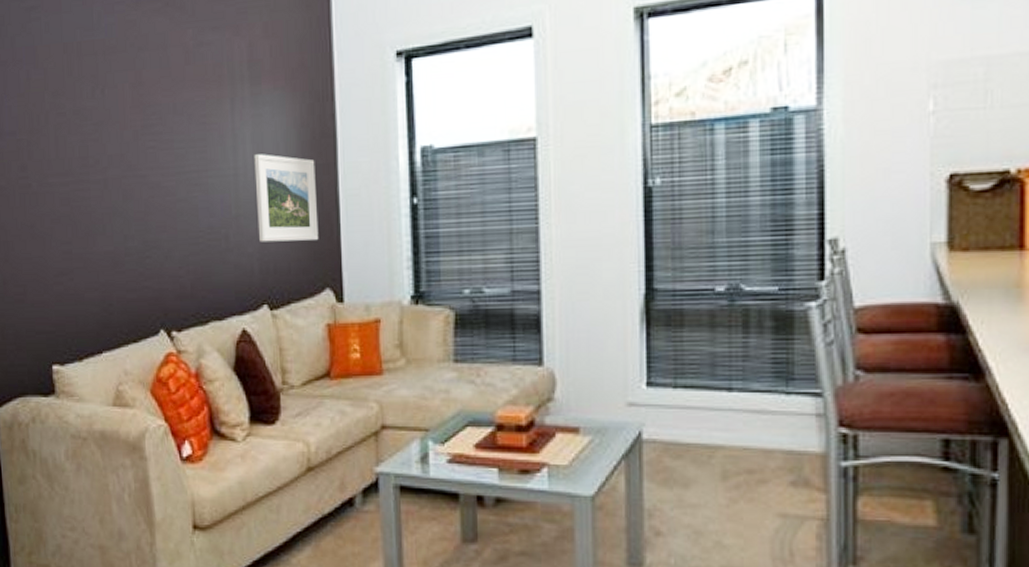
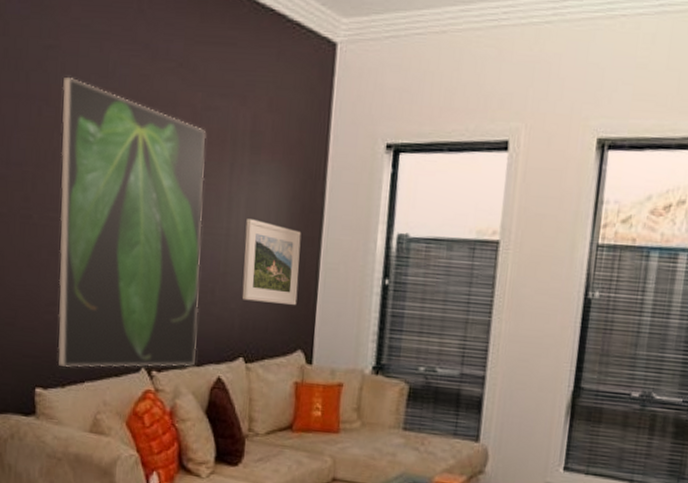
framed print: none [48,35,217,339] -> present [57,76,207,367]

